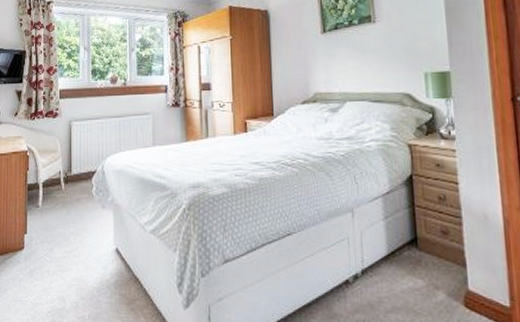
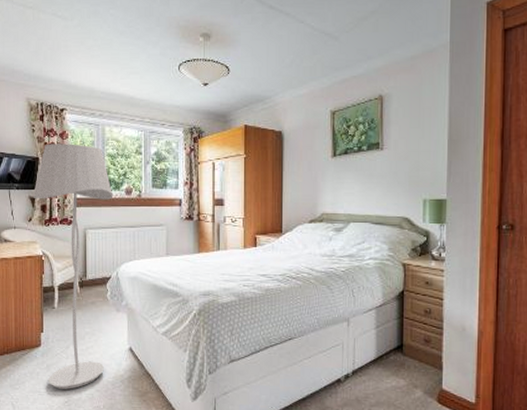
floor lamp: none [19,35,99,297] -> present [32,143,114,389]

